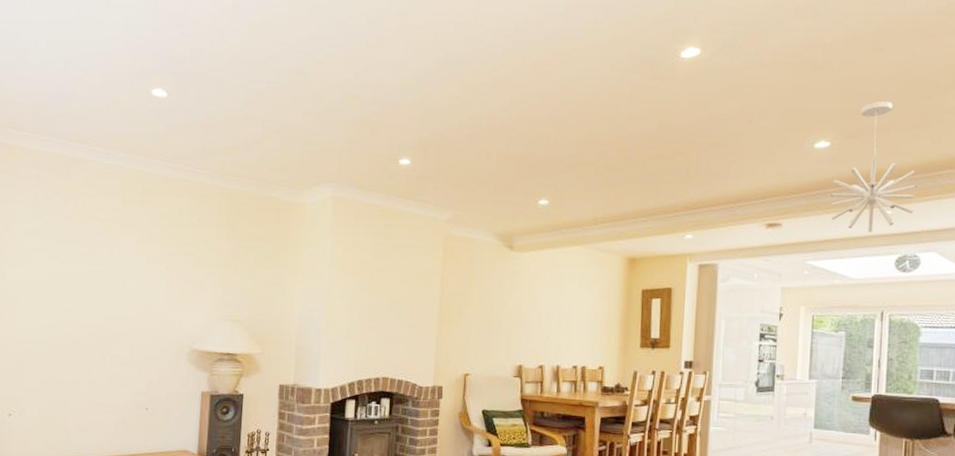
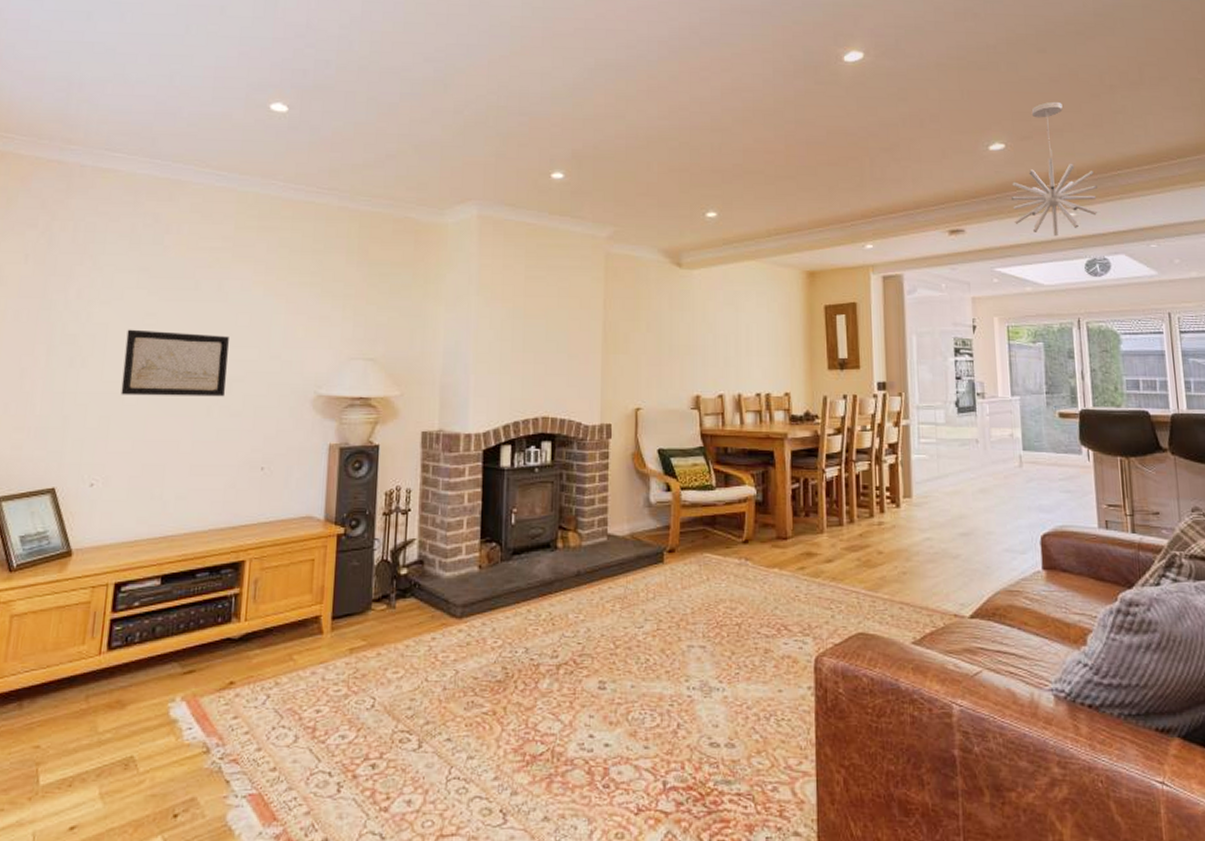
wall art: none [31,286,118,347] -> present [120,329,229,397]

